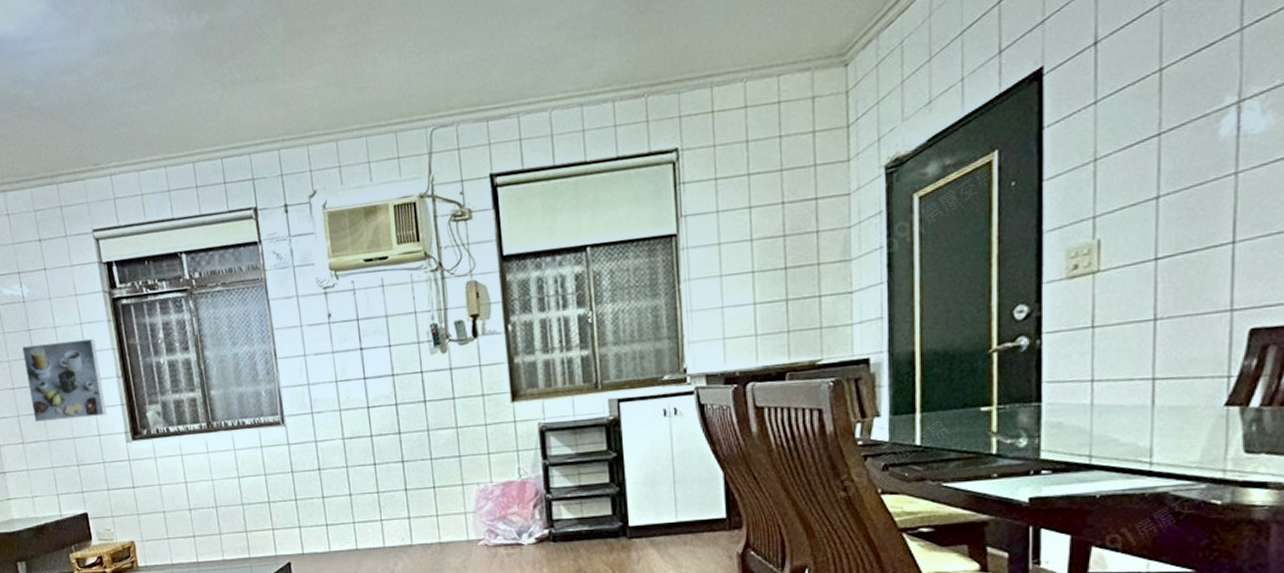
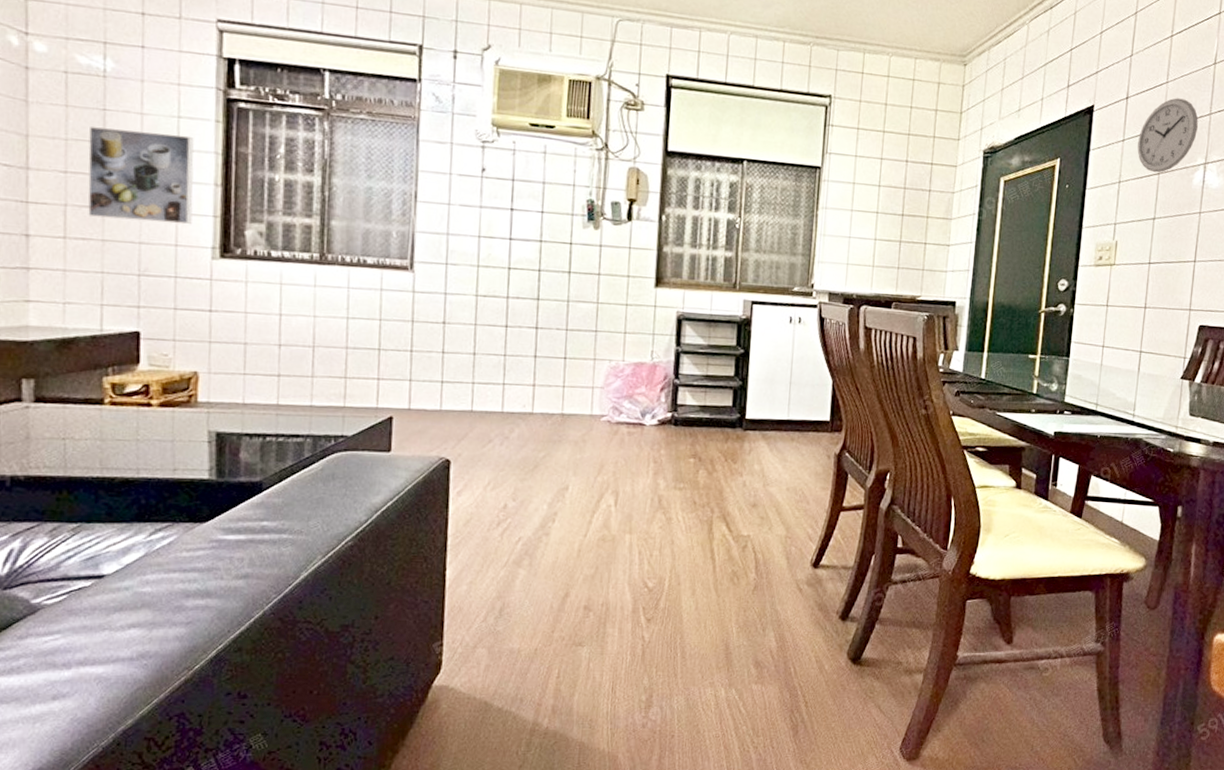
wall clock: none [1120,19,1221,135] -> present [1137,98,1198,173]

